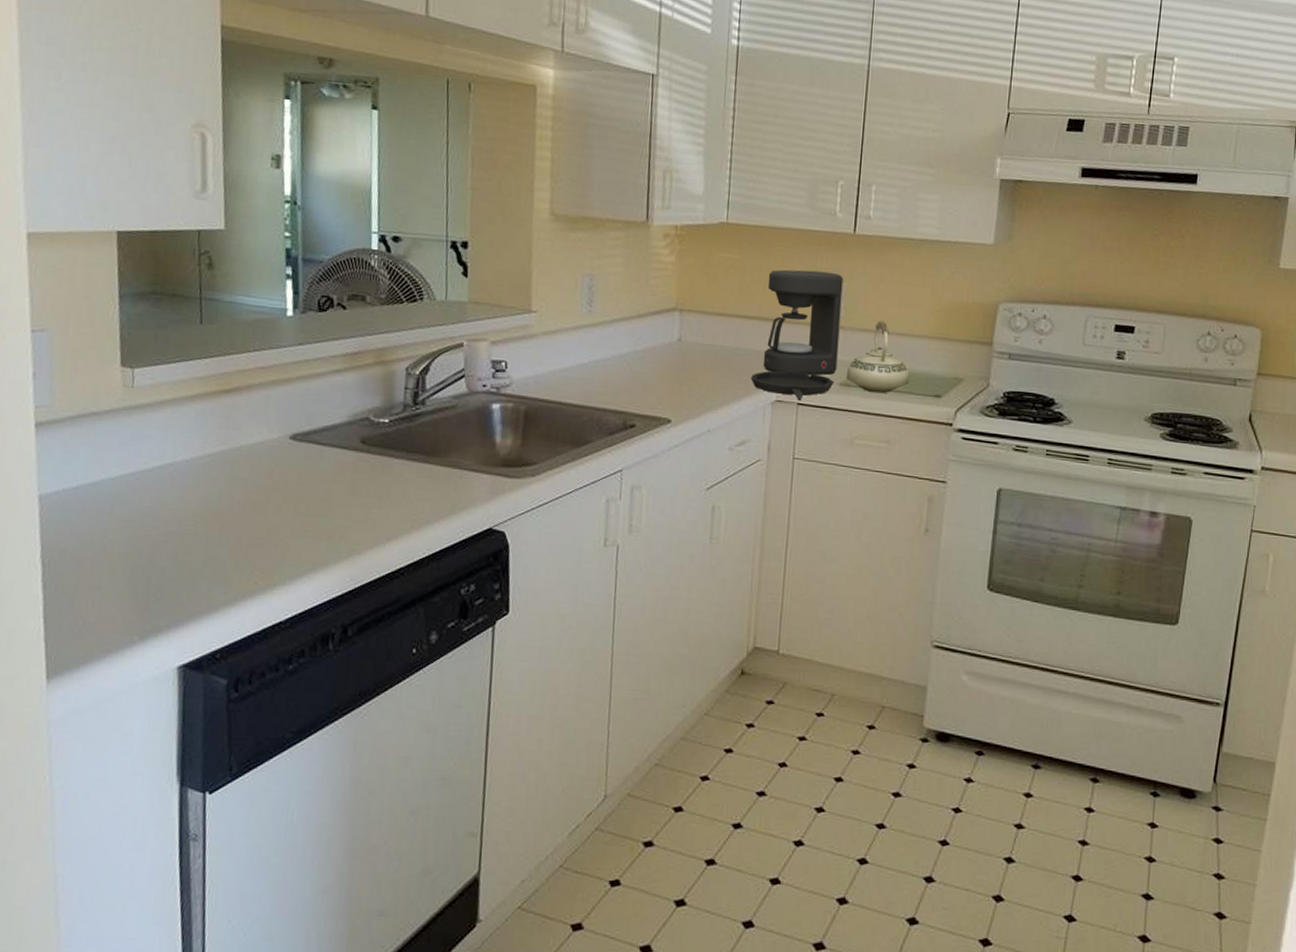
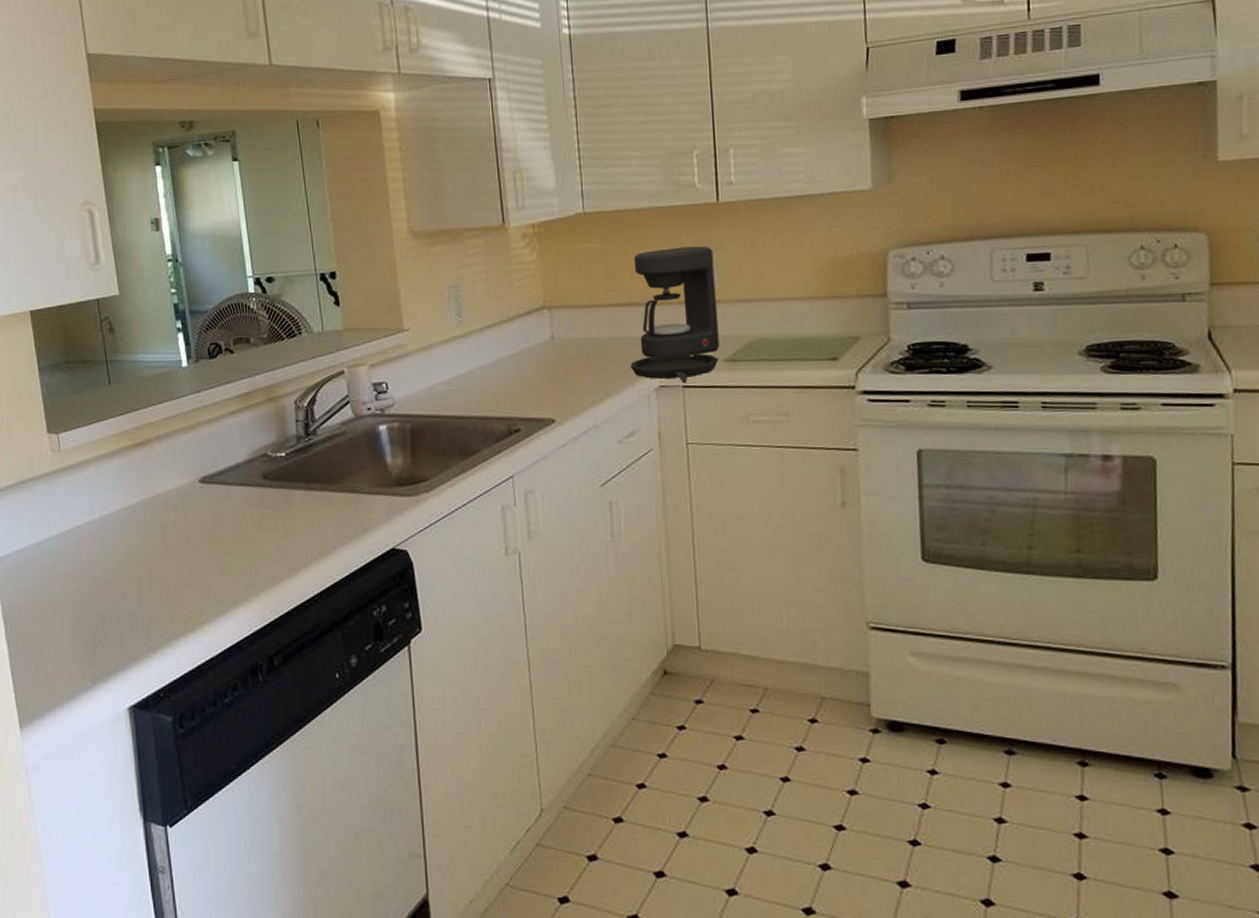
teakettle: present [845,321,910,393] -> none [730,288,800,364]

